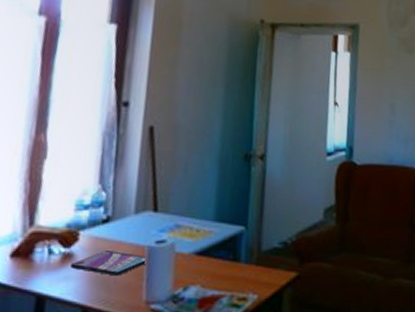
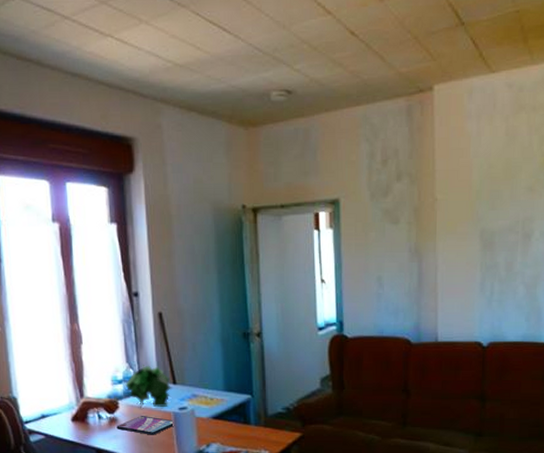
plant: none [90,187,152,240] -> present [124,365,173,408]

